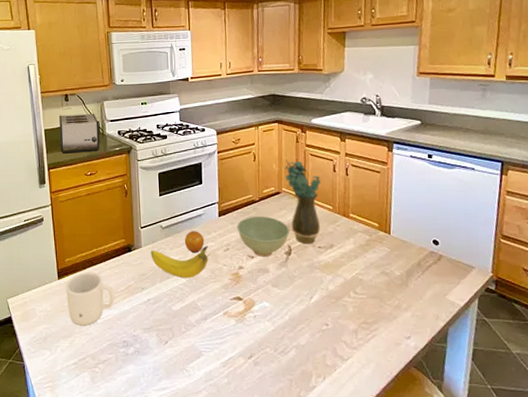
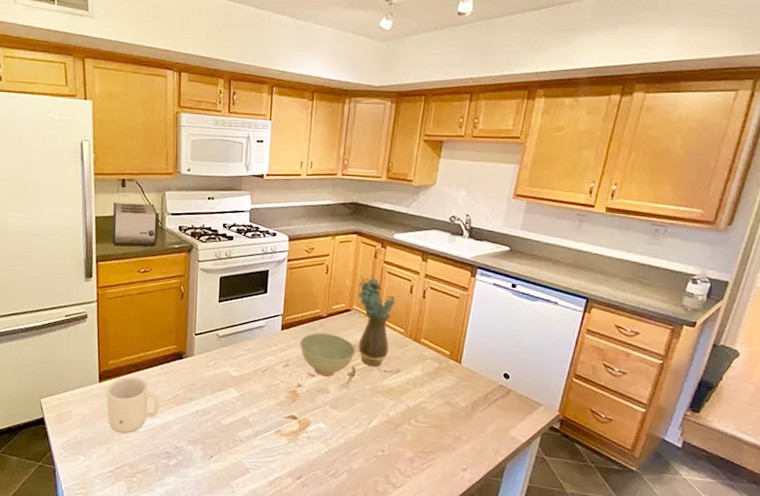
fruit: present [150,245,209,279] -> none [203,359,267,392]
fruit: present [184,231,204,252] -> none [241,343,263,366]

